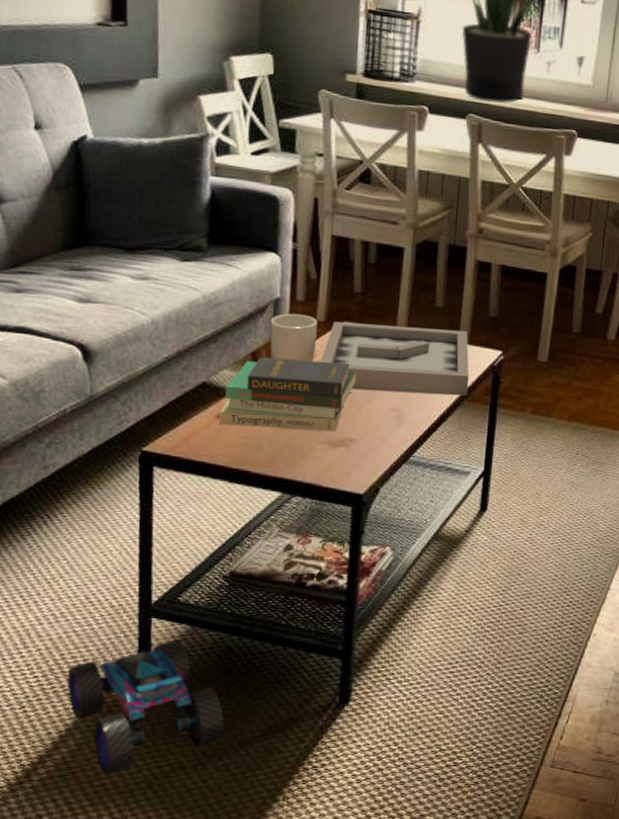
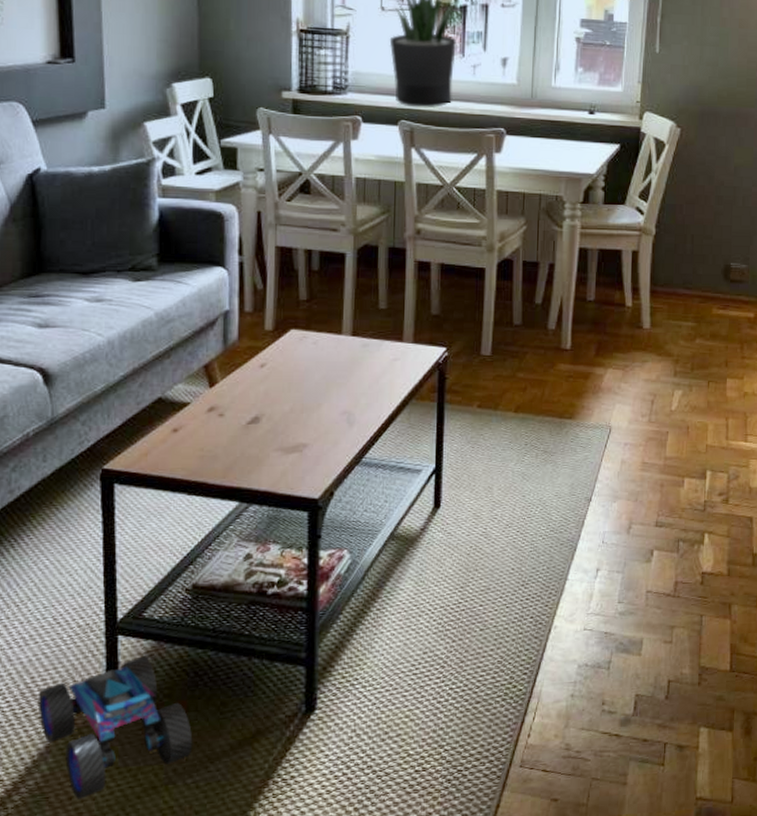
books: present [218,357,356,431] -> none [175,369,306,438]
mug: present [270,313,318,362] -> none [220,324,266,370]
decorative tray: present [320,321,470,396] -> none [270,330,416,395]

